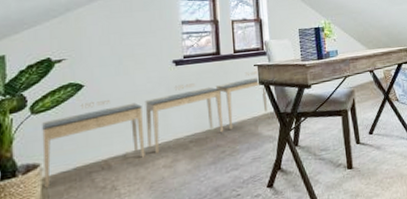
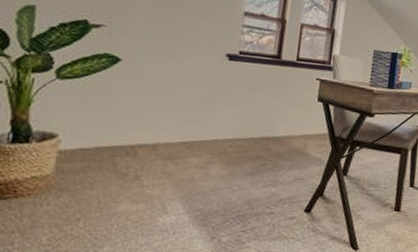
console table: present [42,71,267,188] -> none [59,79,324,162]

